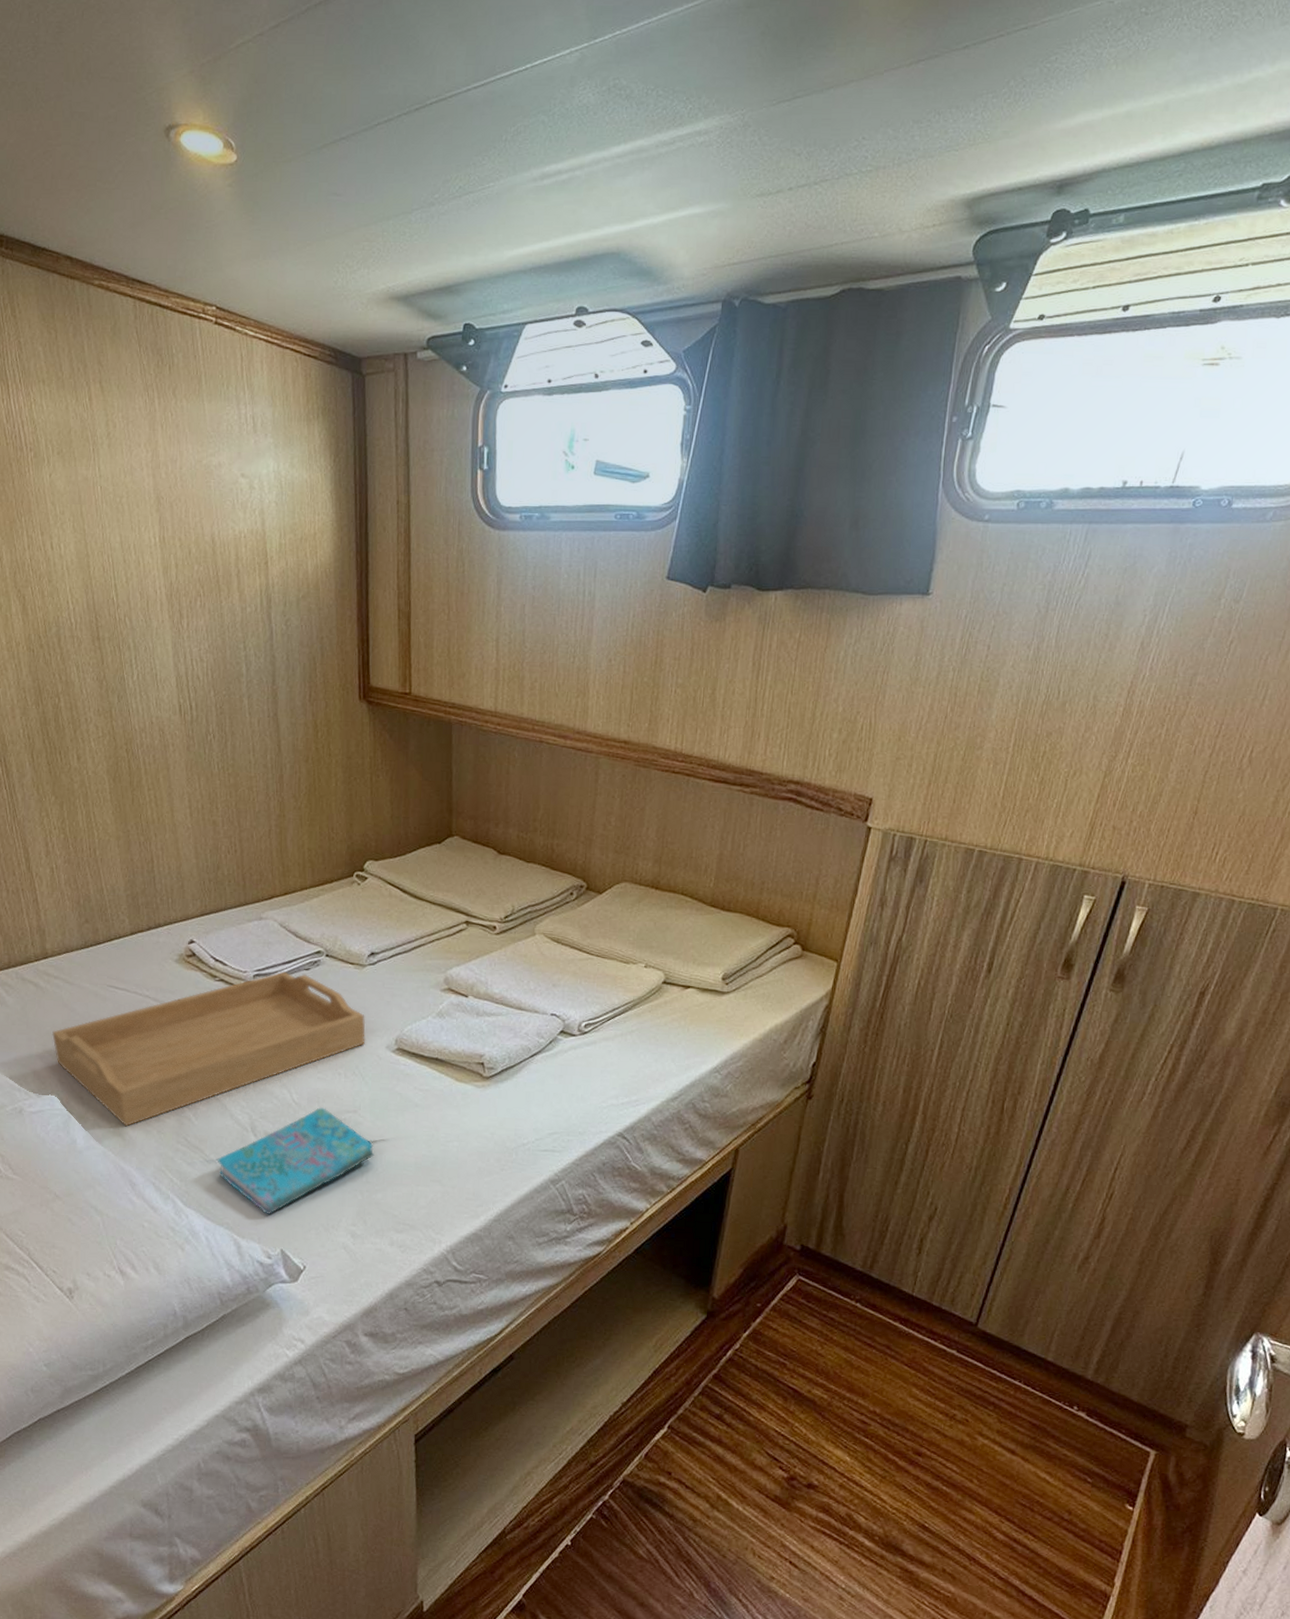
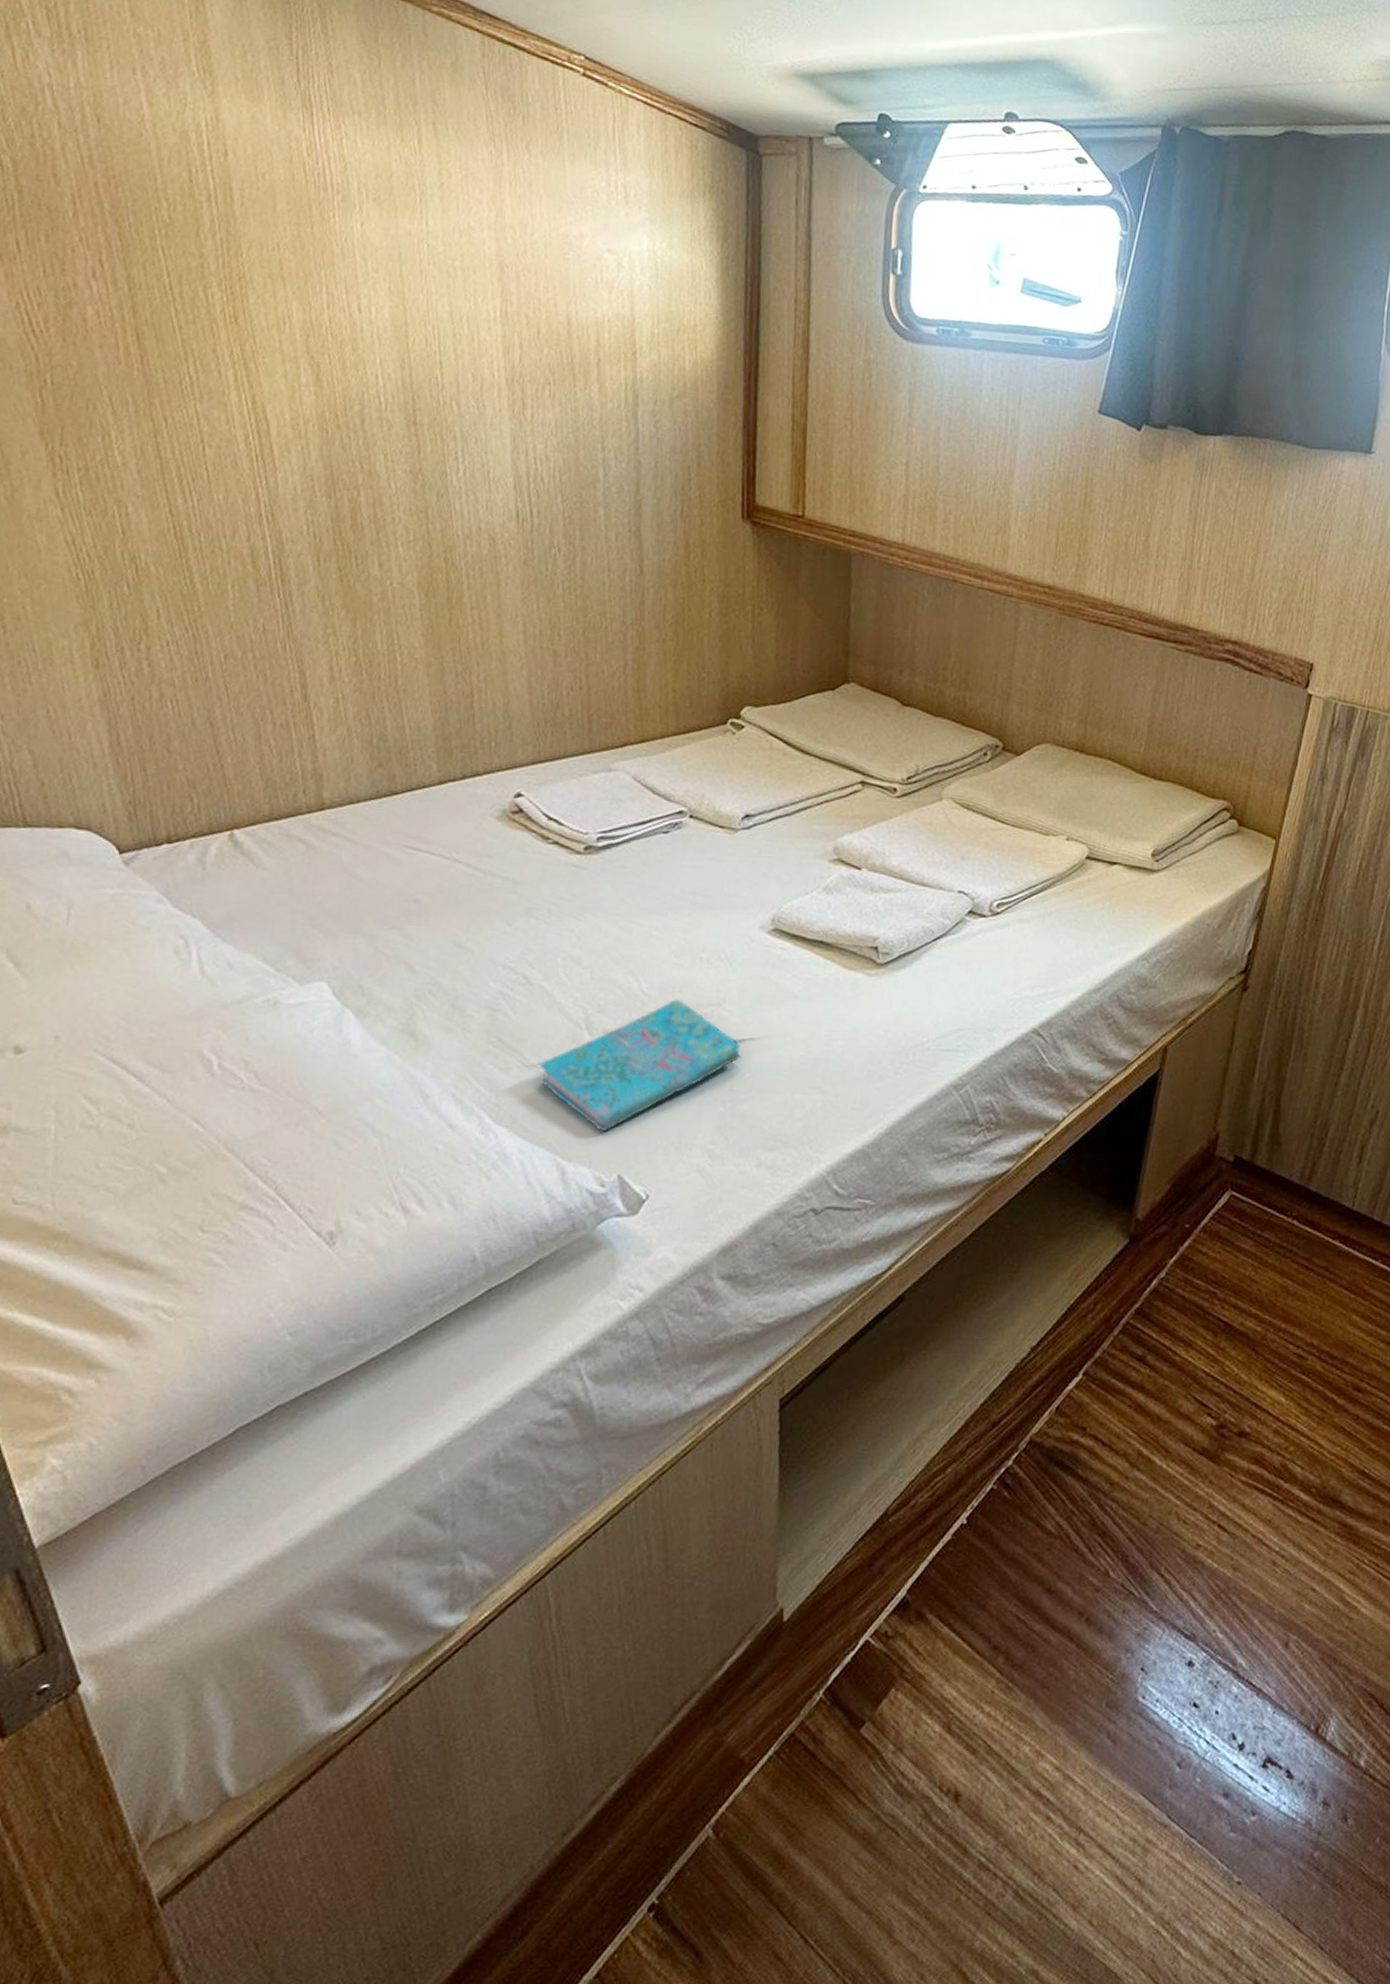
serving tray: present [52,971,366,1127] -> none [325,834,736,1024]

